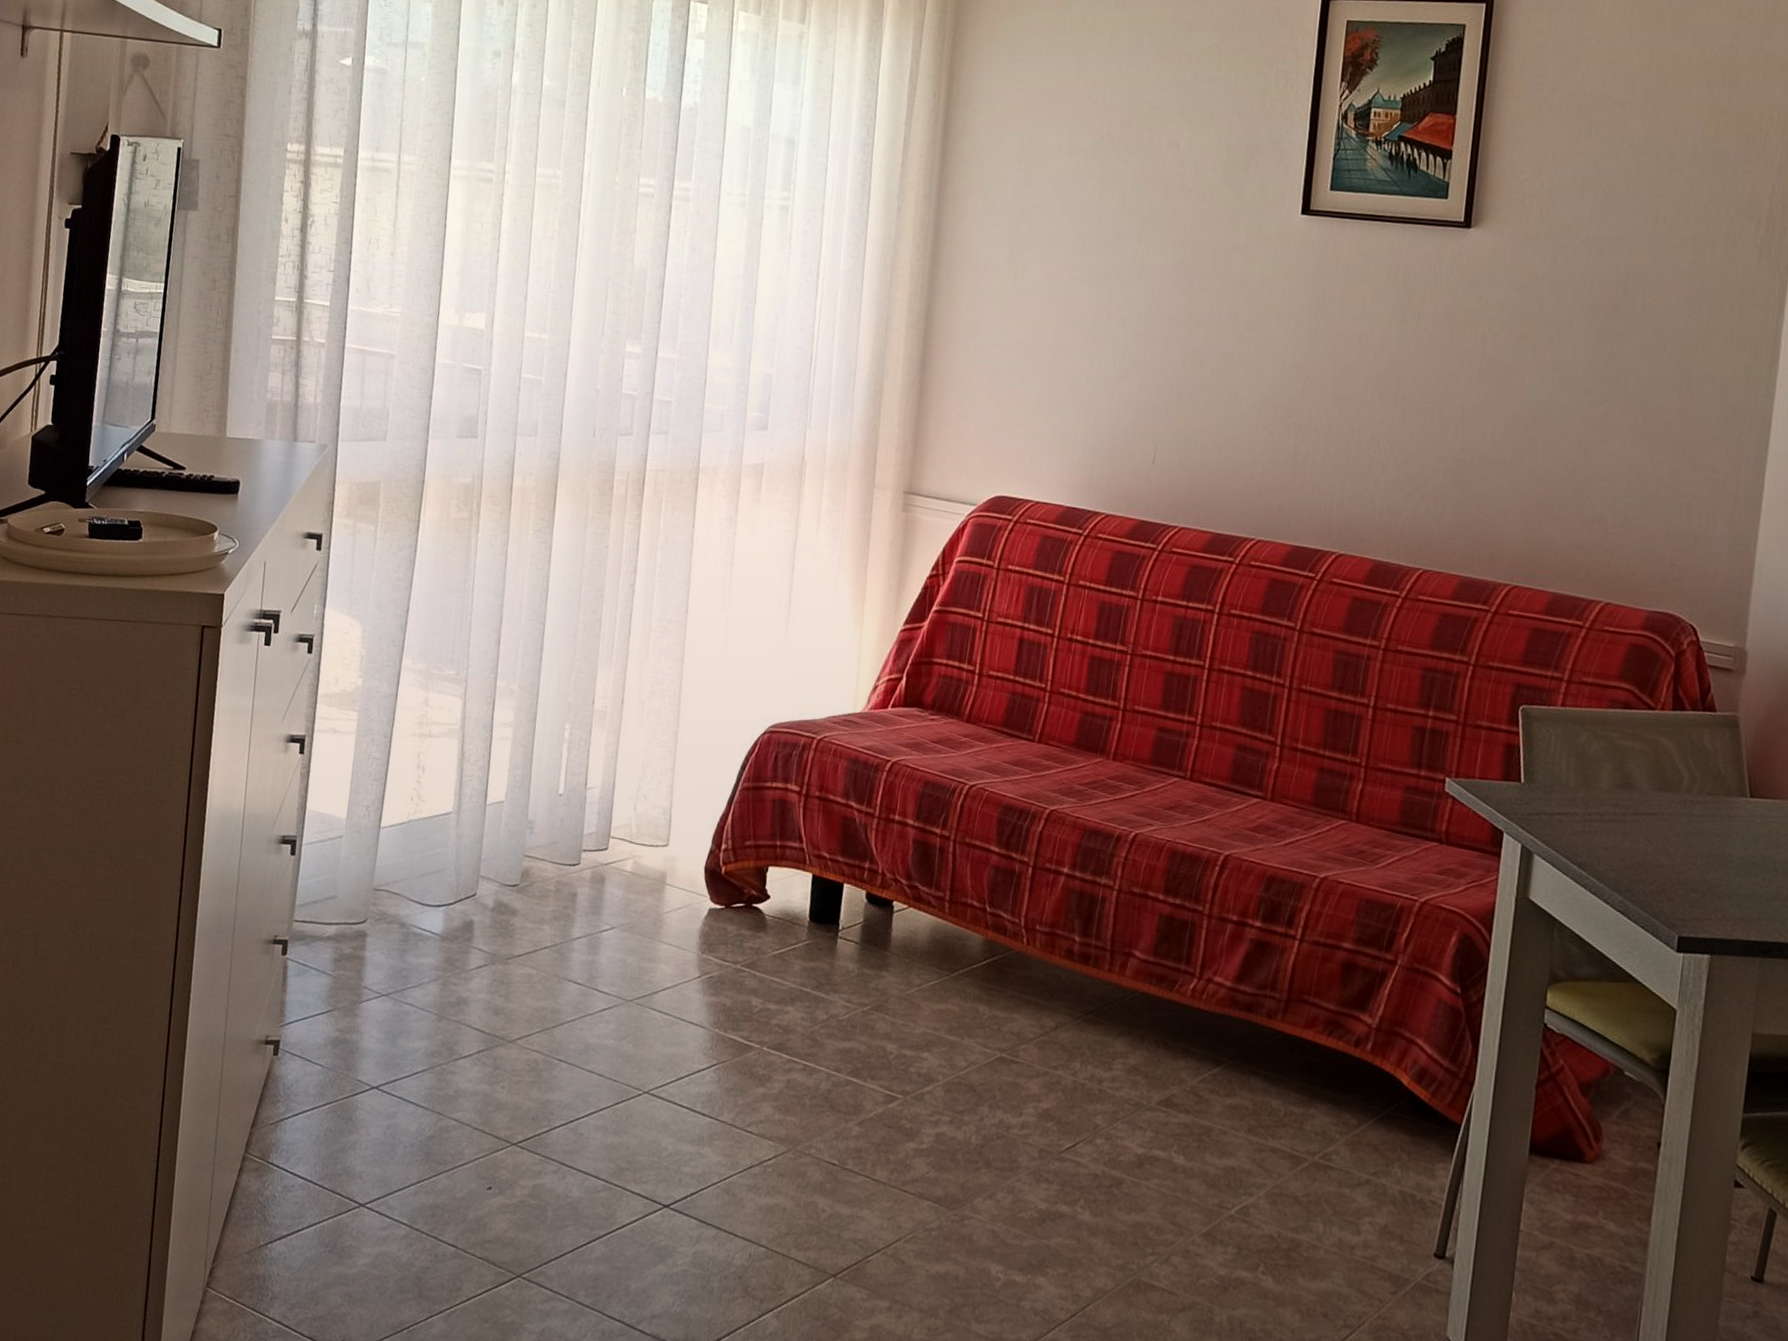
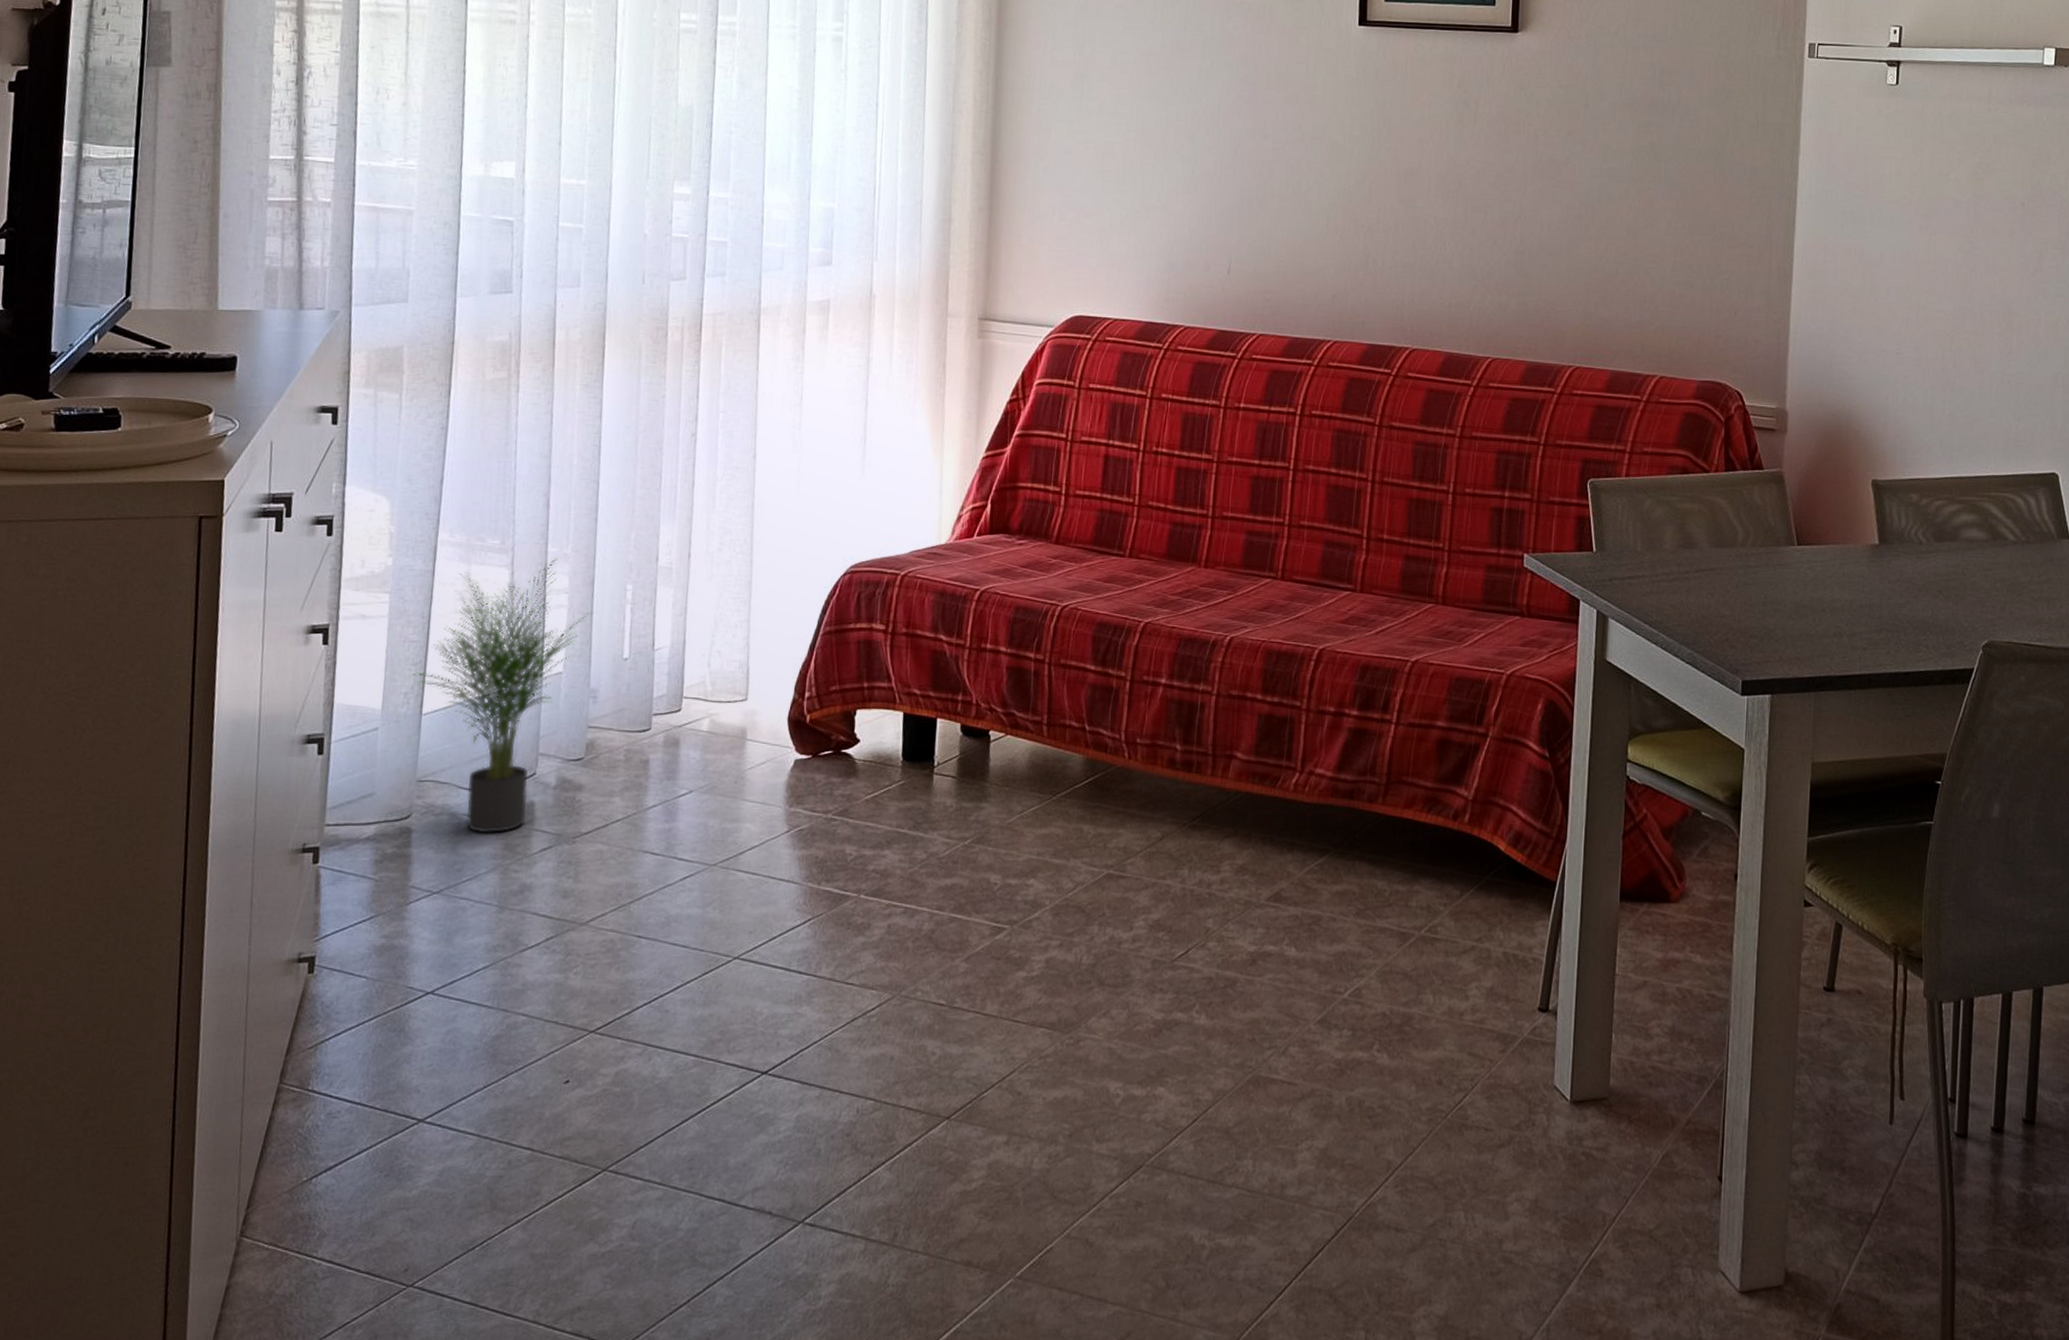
potted plant: none [372,691,535,947] -> present [410,557,595,834]

